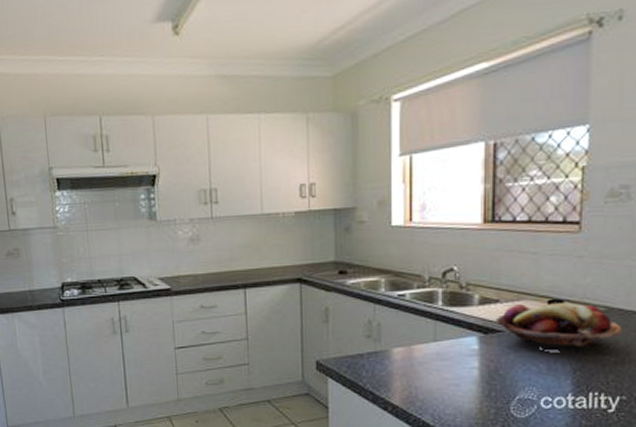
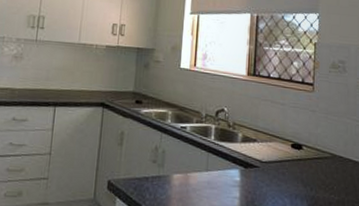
fruit basket: present [494,303,622,349] -> none [253,145,342,188]

